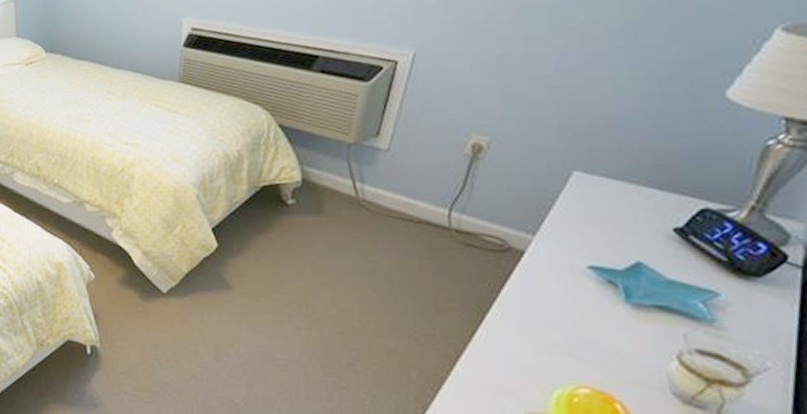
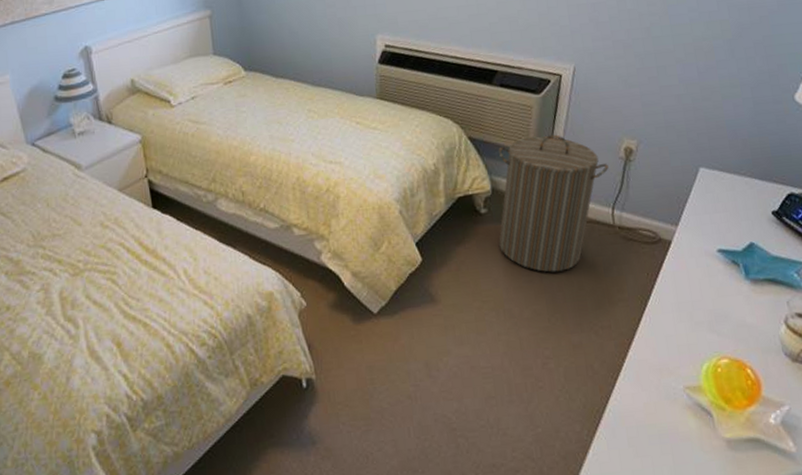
laundry hamper: none [306,126,449,272] -> present [498,134,609,273]

